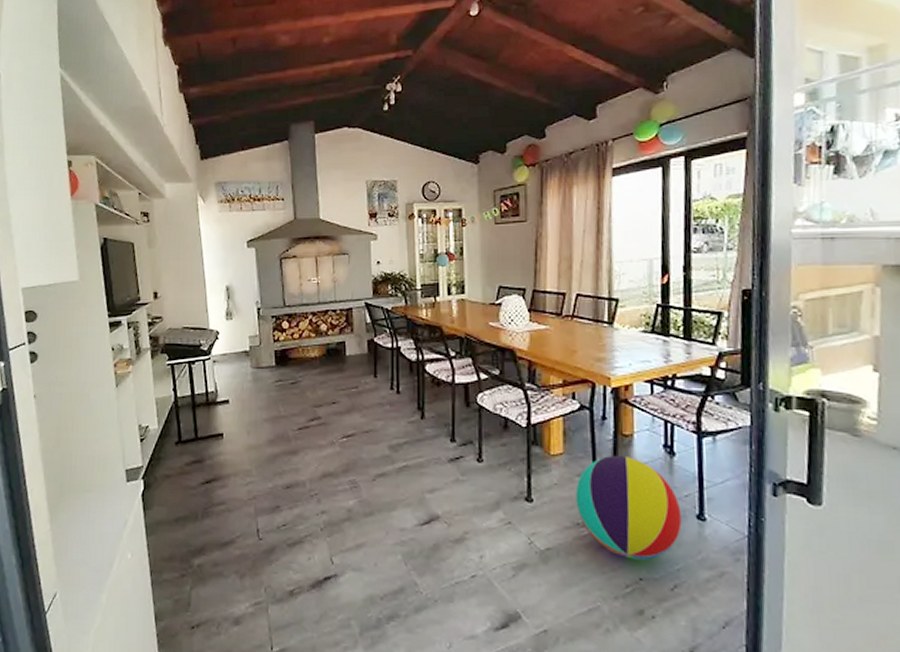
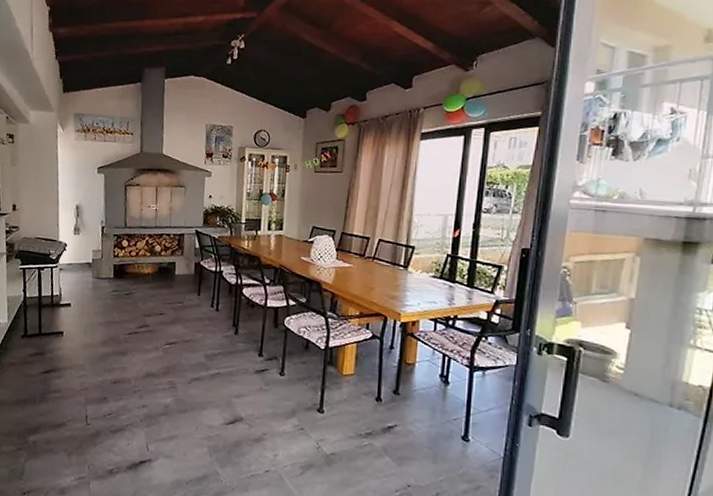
beach ball: present [575,455,682,560] -> none [360,379,449,471]

